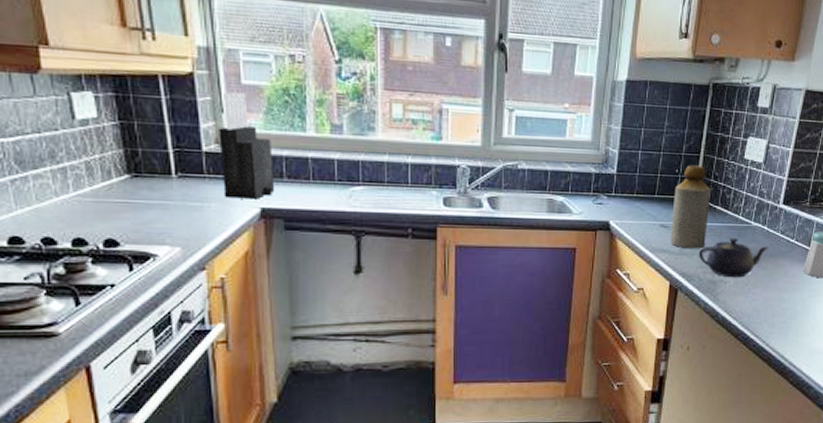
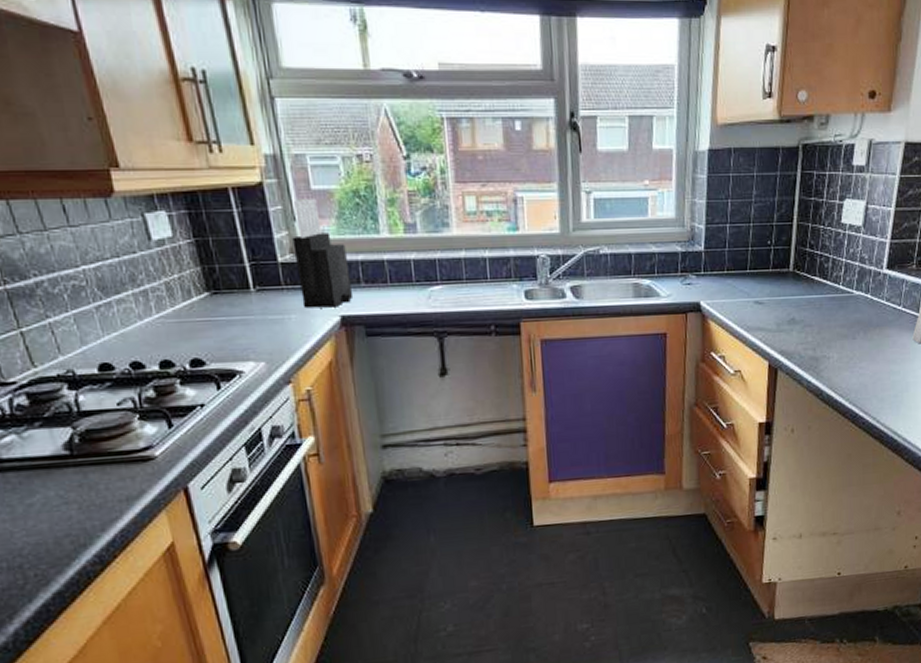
bottle: present [670,165,711,249] -> none [766,234,807,325]
teapot: present [698,237,769,278] -> none [797,309,874,353]

